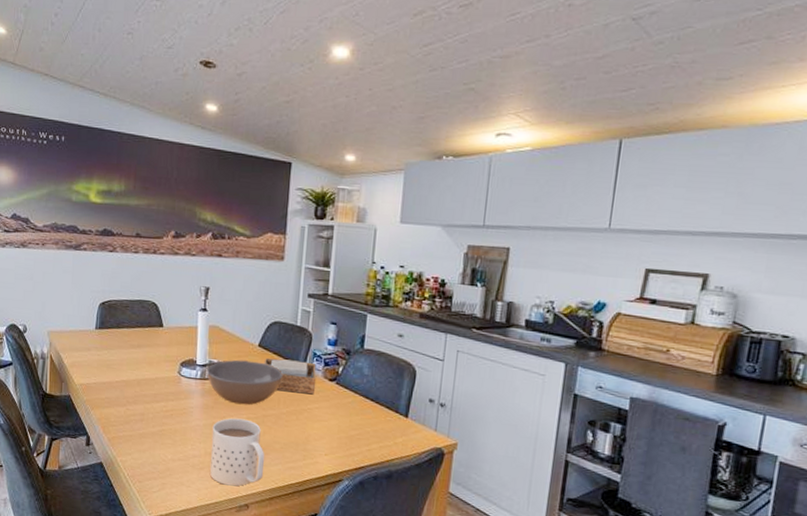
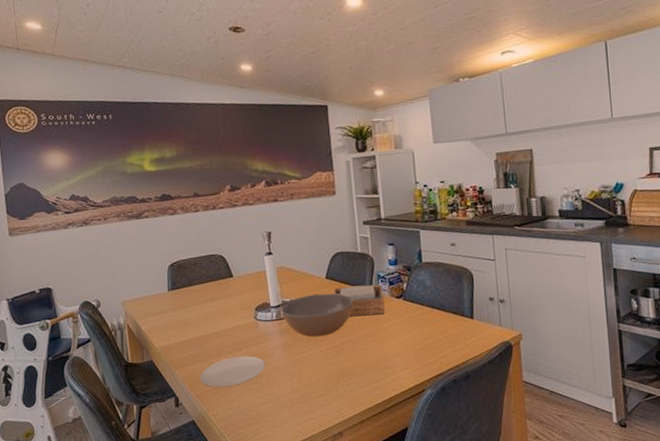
plate: none [113,407,183,437] -> present [199,355,266,388]
mug: present [209,418,265,486] -> none [295,350,352,418]

